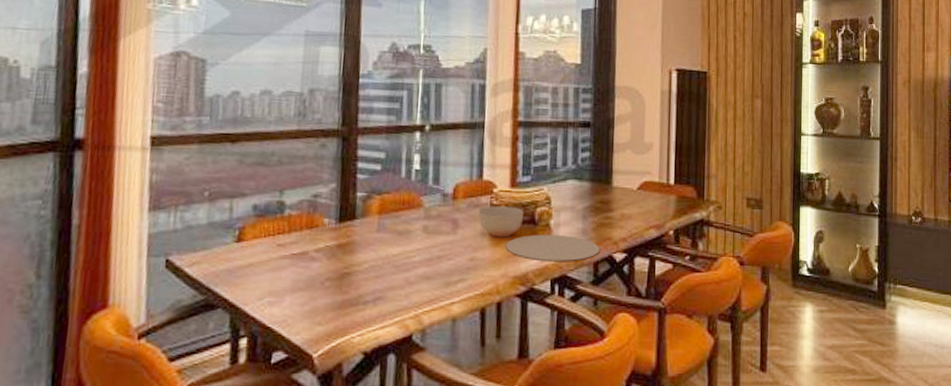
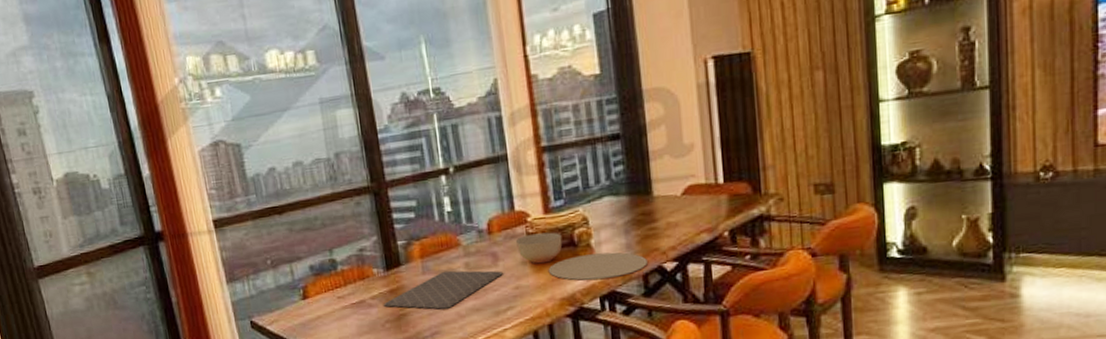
placemat: none [328,231,460,273] -> present [384,270,503,310]

